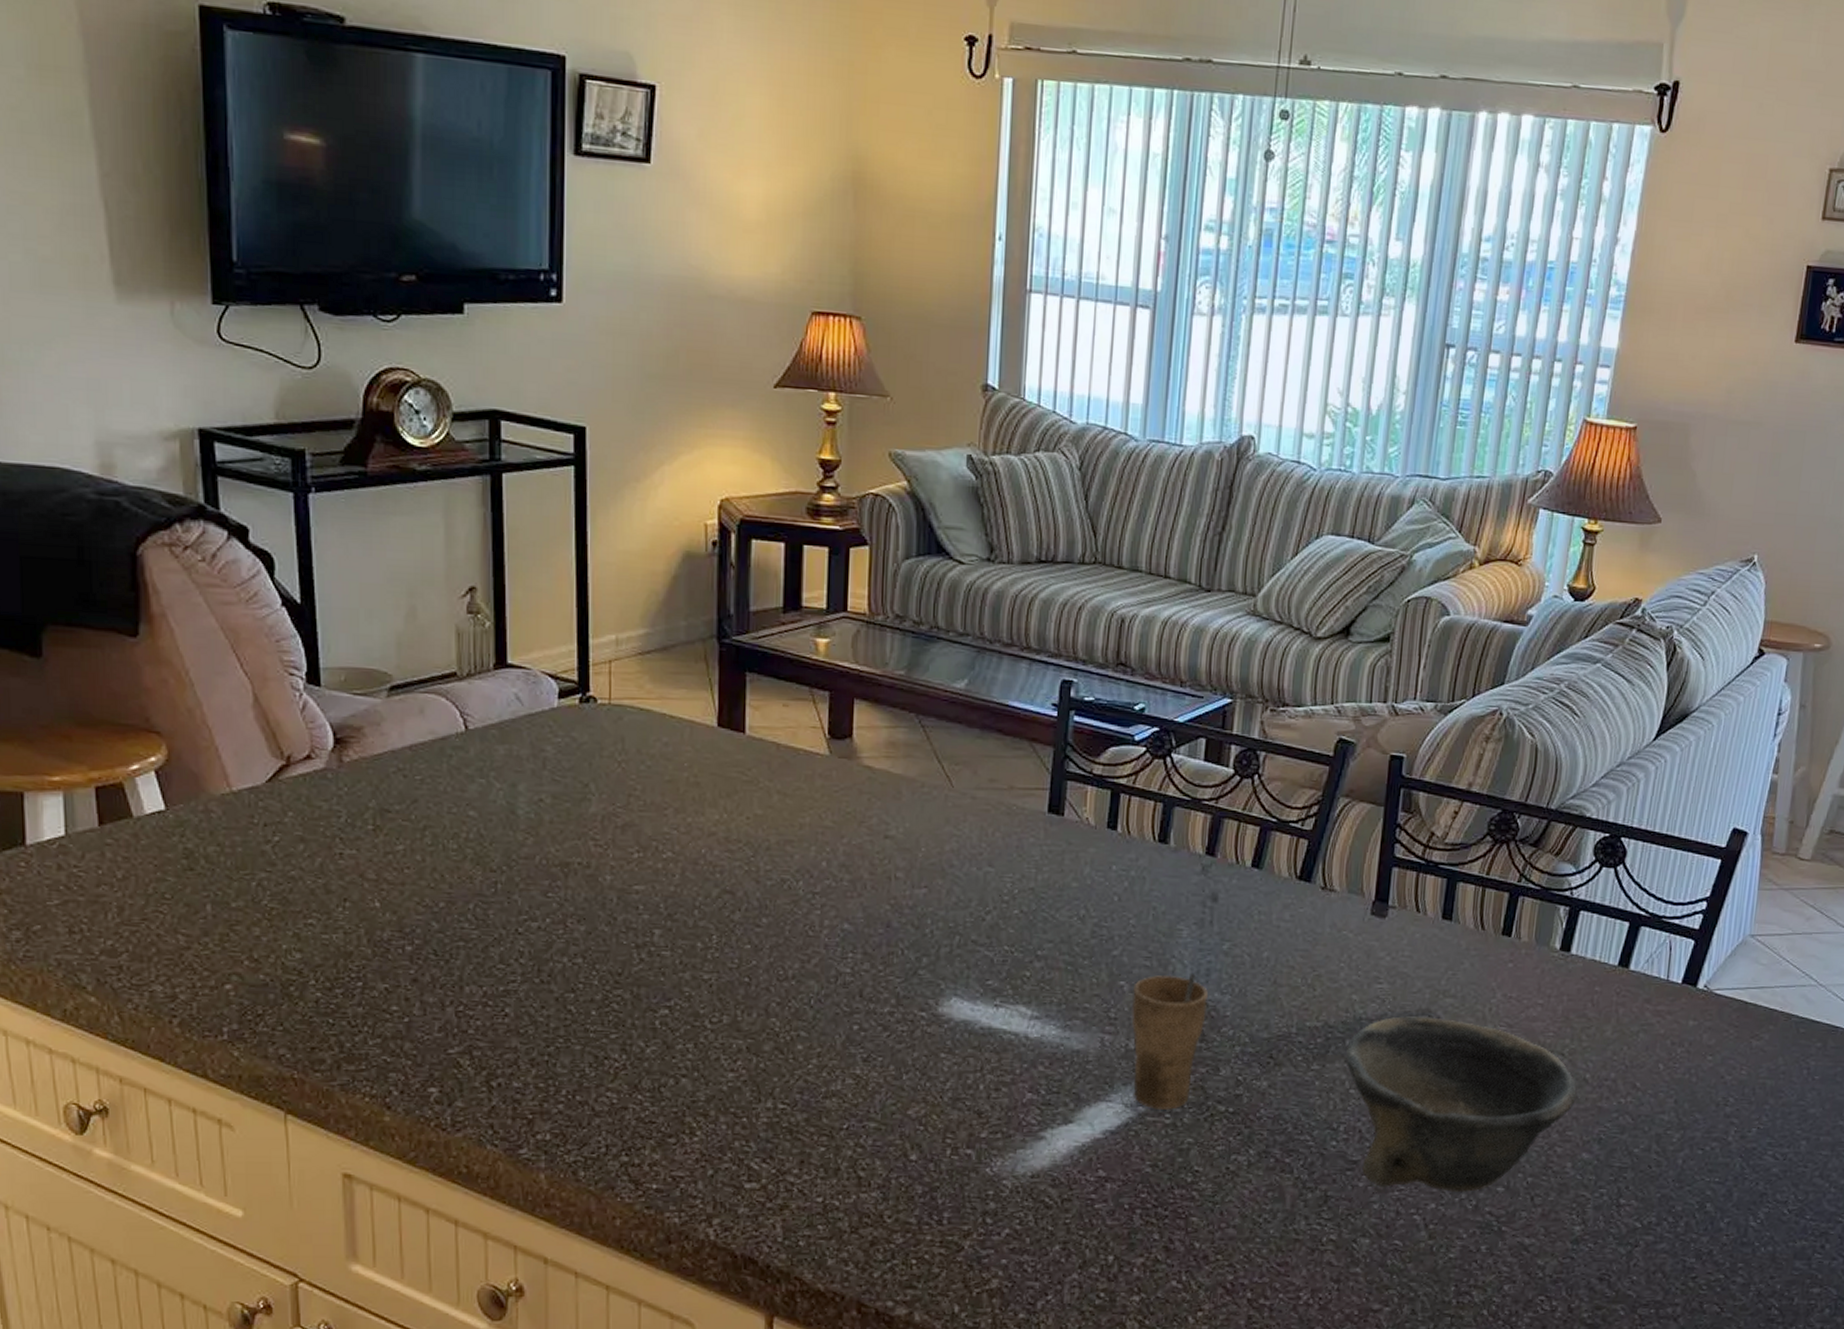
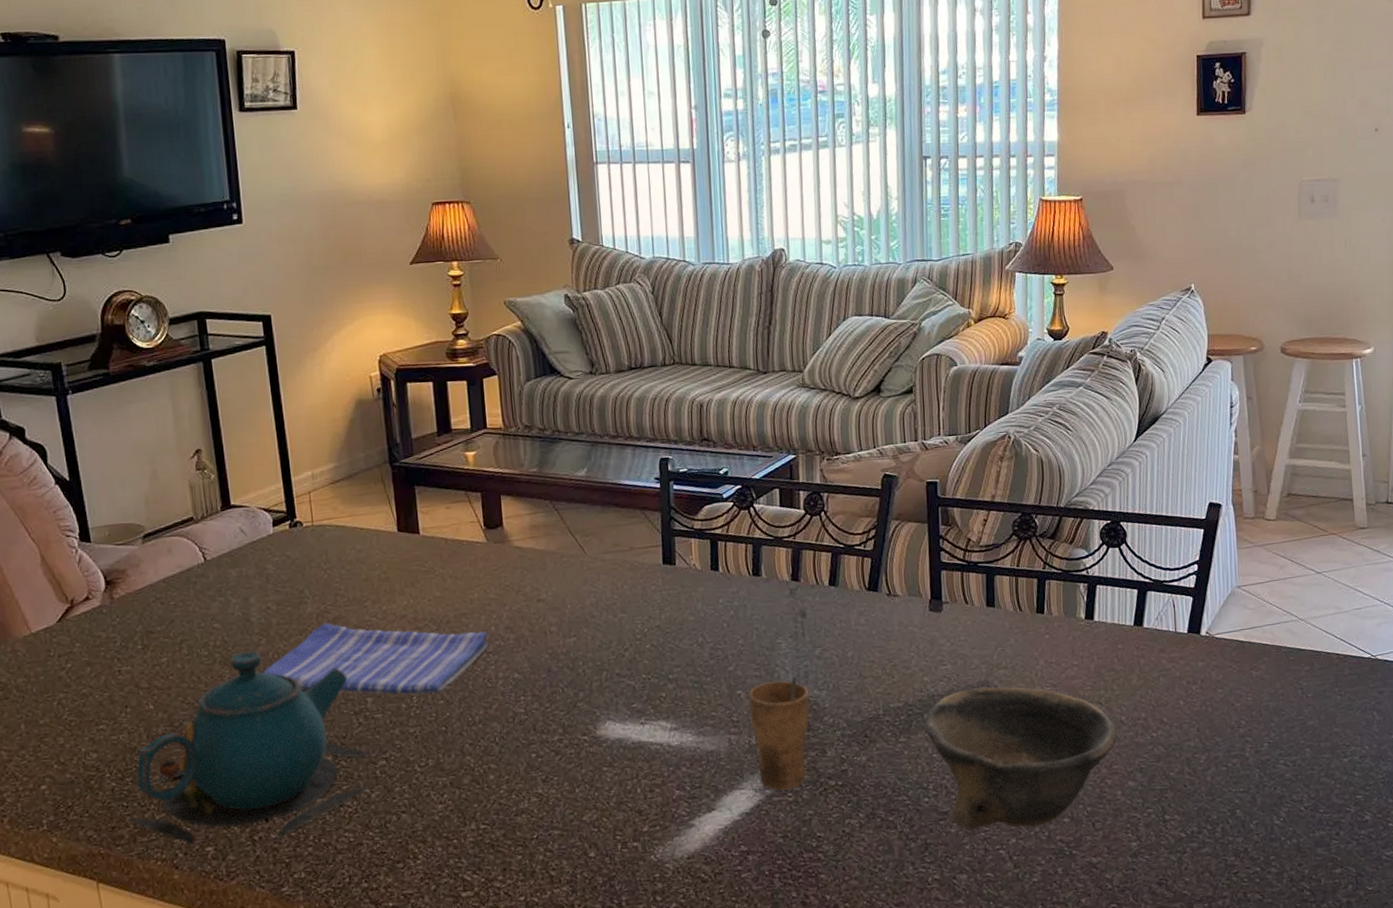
teapot: none [331,851,651,1088] -> present [127,651,372,845]
dish towel: none [524,828,817,935] -> present [262,622,488,695]

